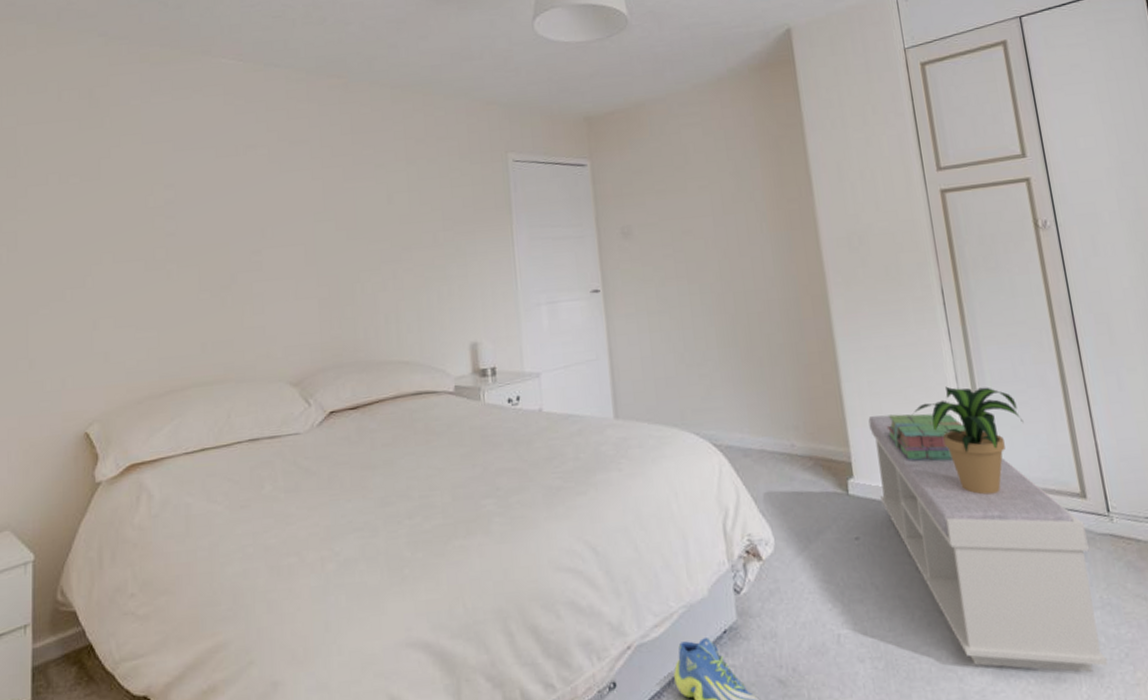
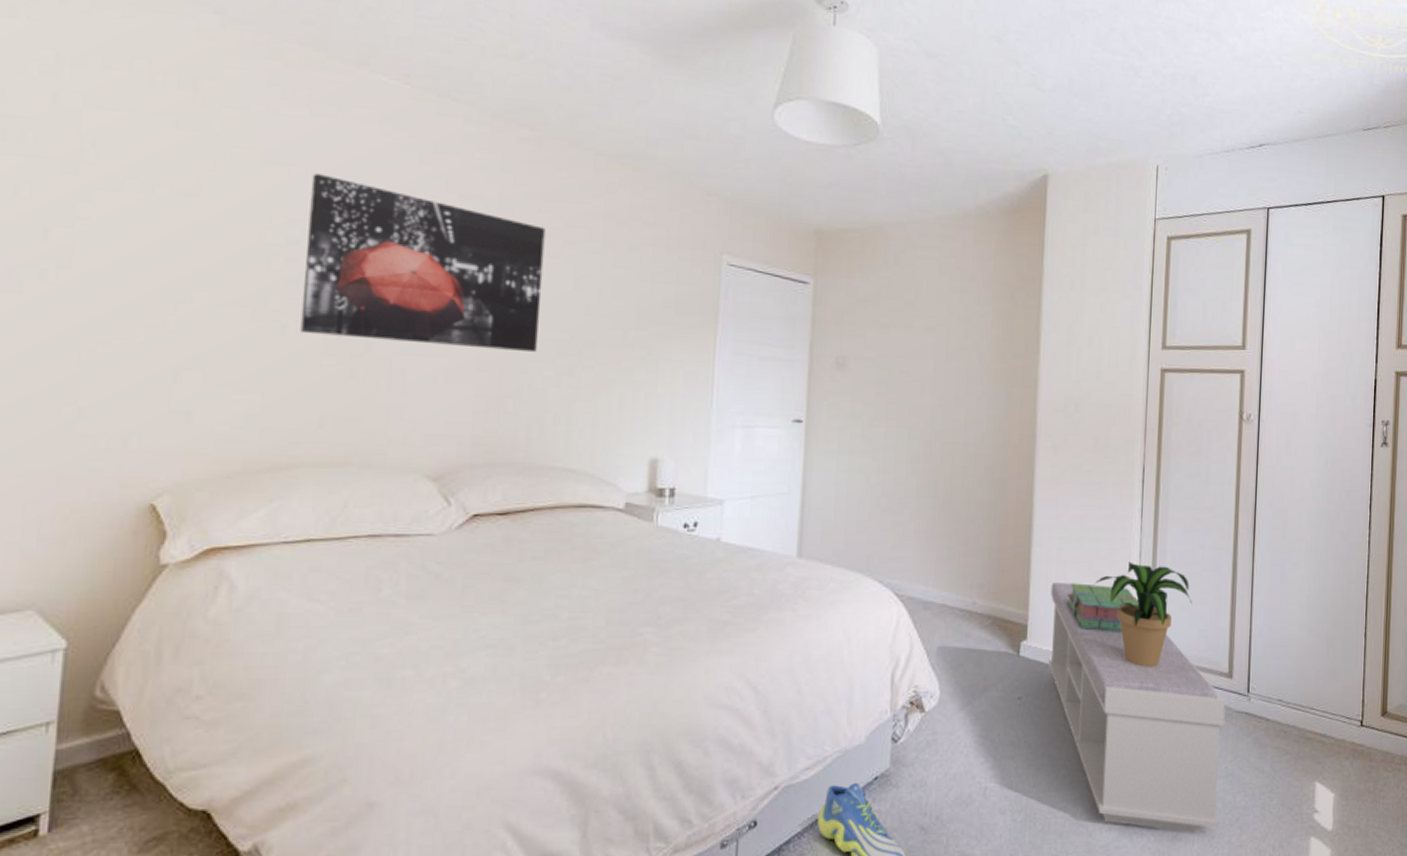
wall art: none [178,144,364,275] -> present [300,173,546,353]

